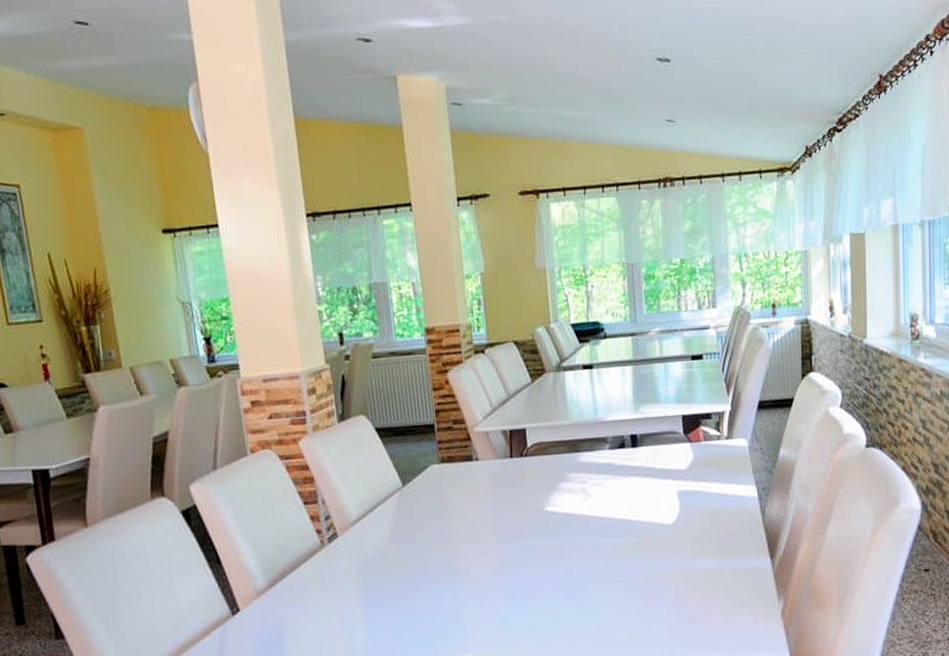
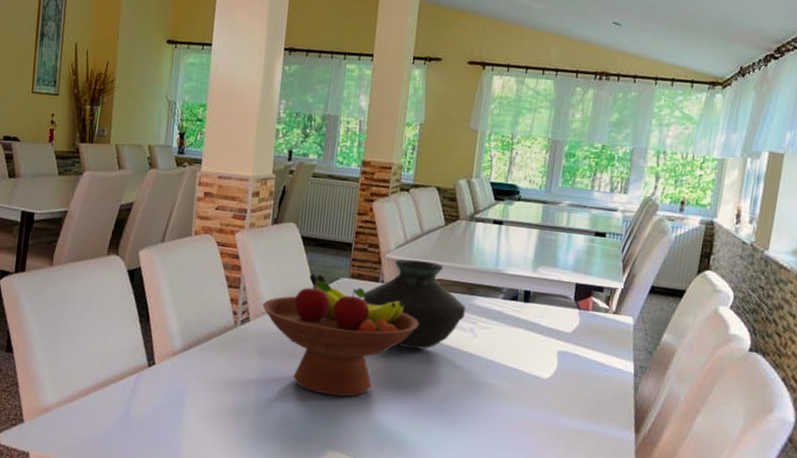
fruit bowl: none [348,466,525,598] -> present [262,273,418,397]
vase: none [459,425,574,526] -> present [363,259,466,350]

